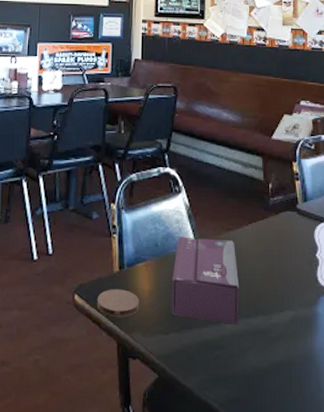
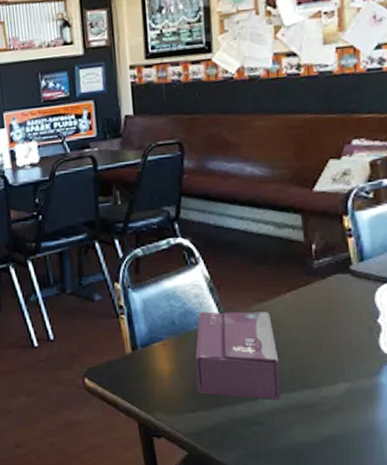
coaster: present [97,289,139,318] -> none [110,370,160,399]

